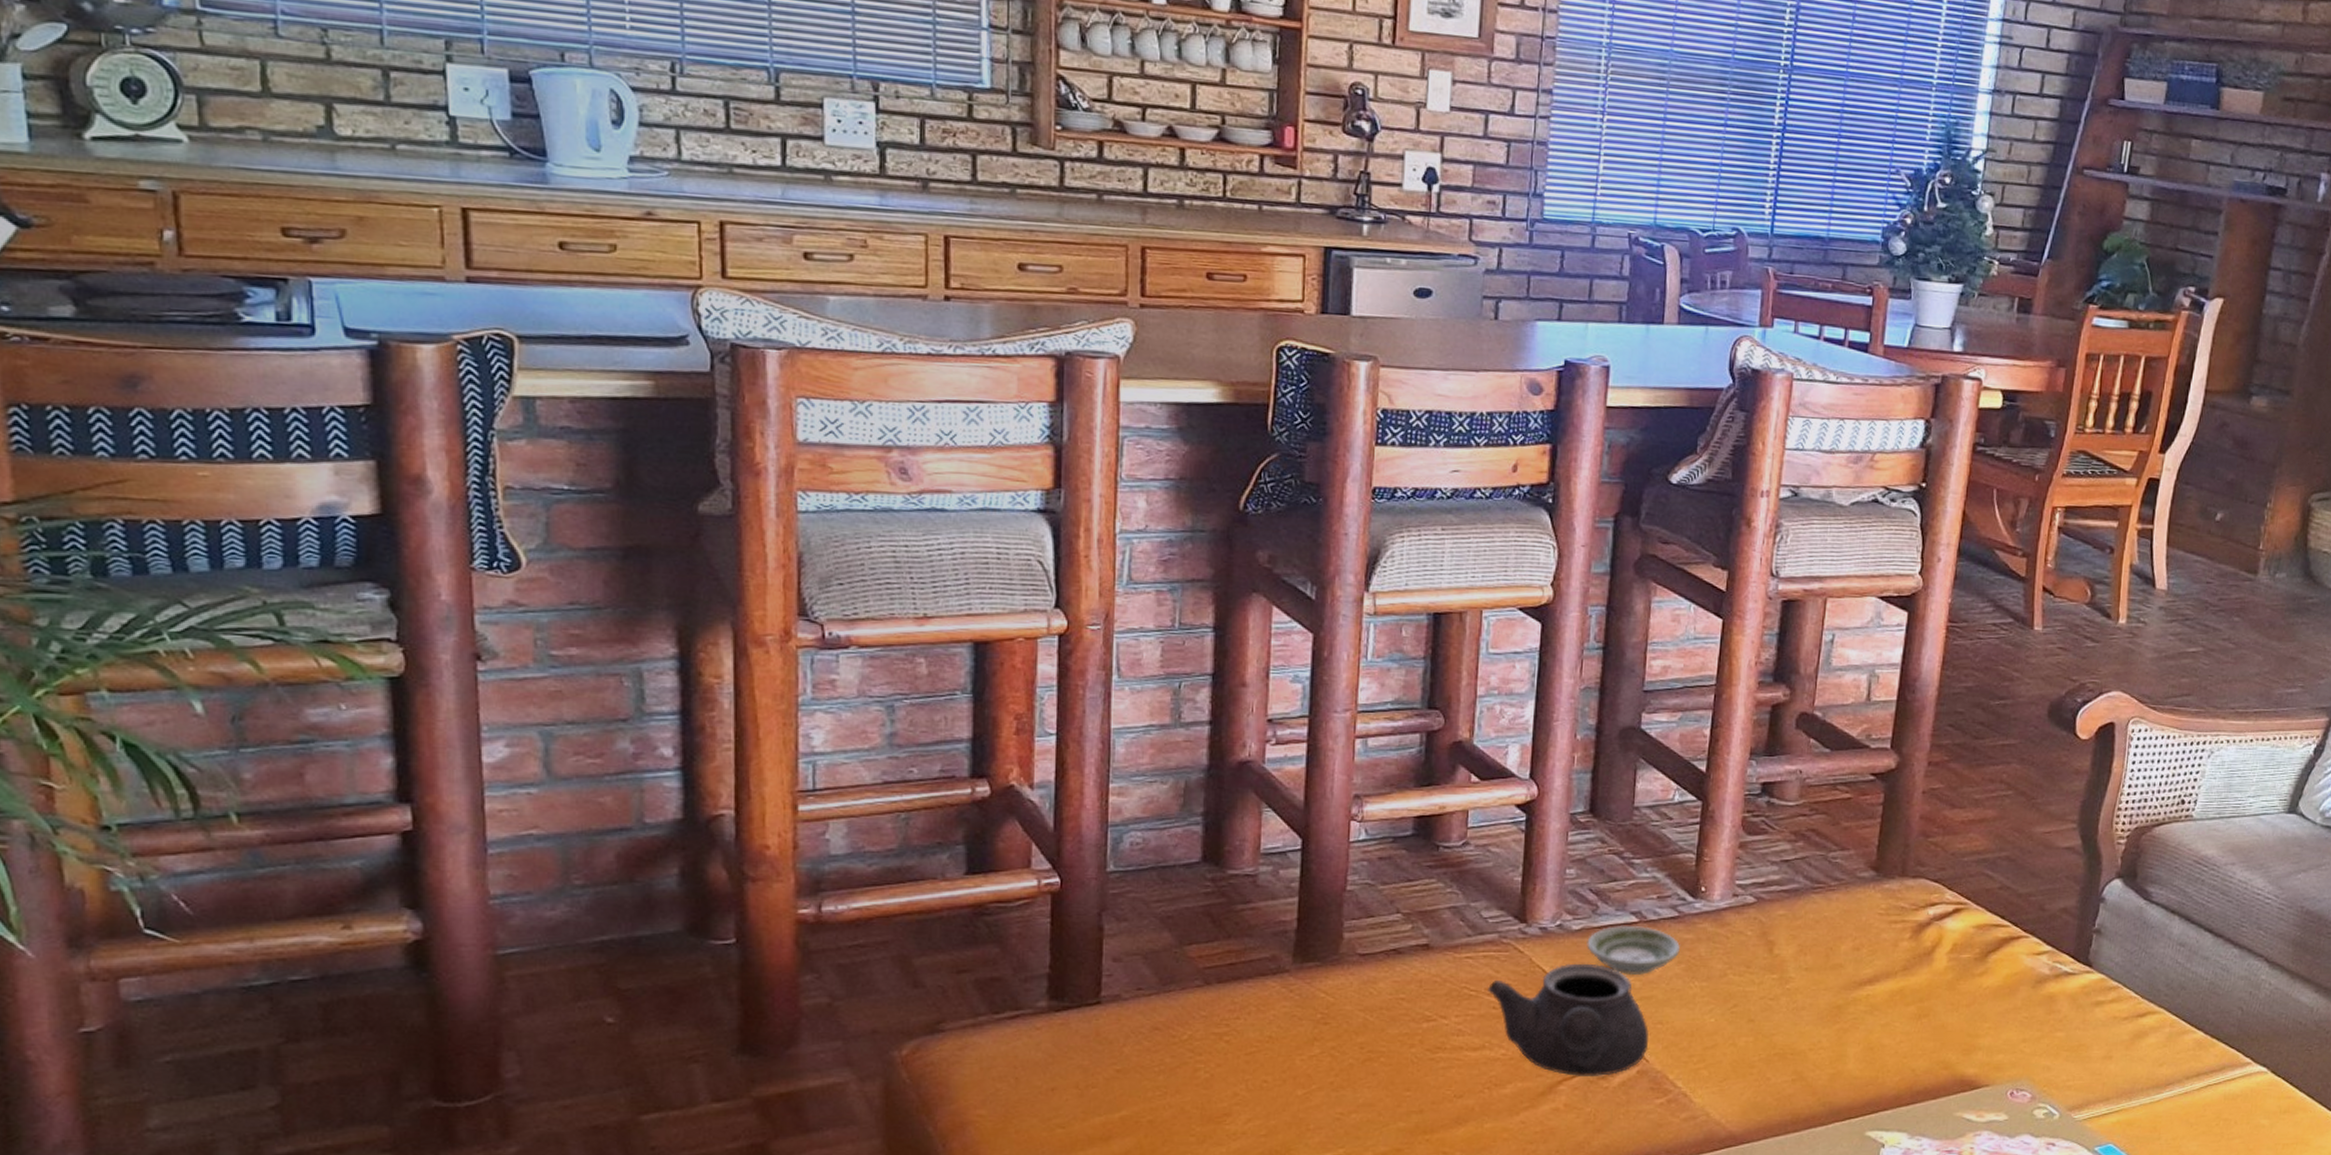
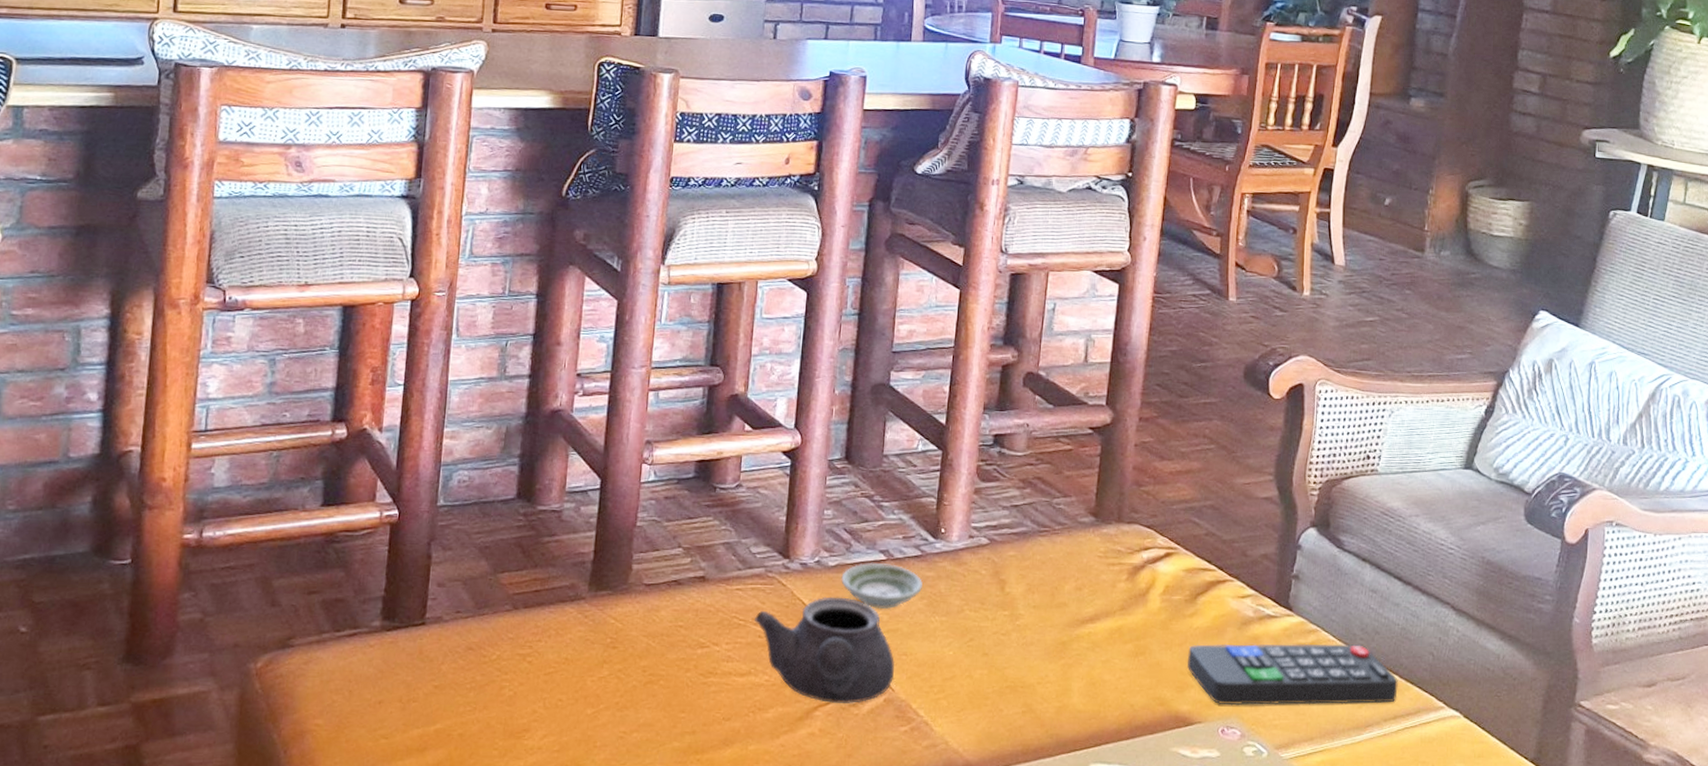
remote control: none [1975,1001,2203,1067] -> present [1187,643,1398,706]

